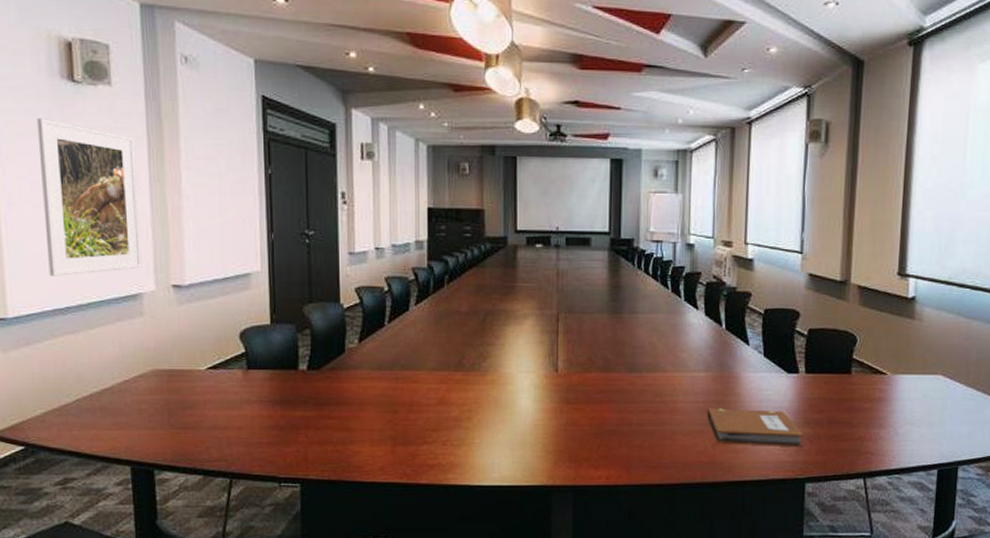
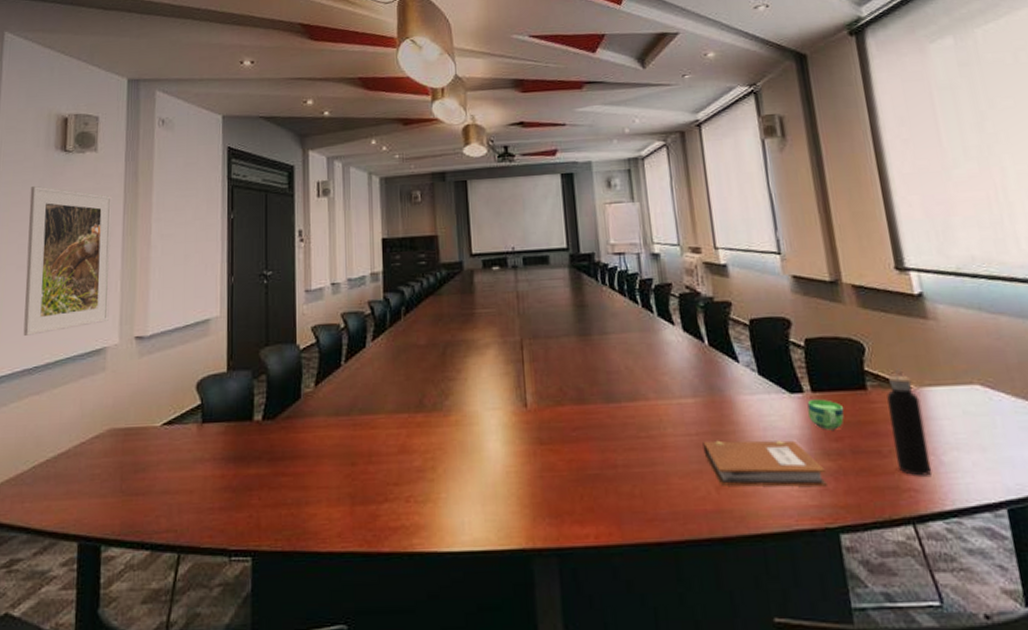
cup: none [799,378,830,404] -> present [807,398,844,430]
water bottle: none [862,358,892,443] -> present [887,368,932,476]

